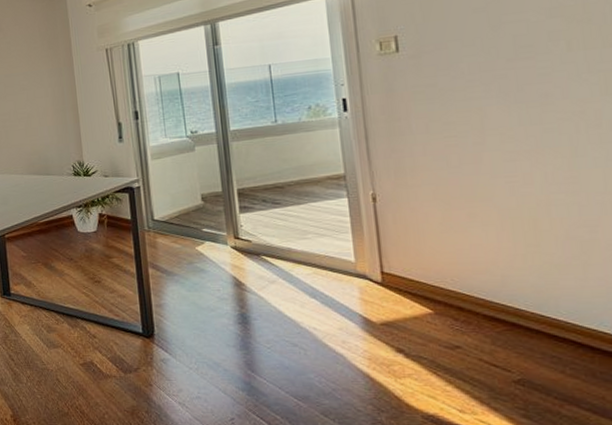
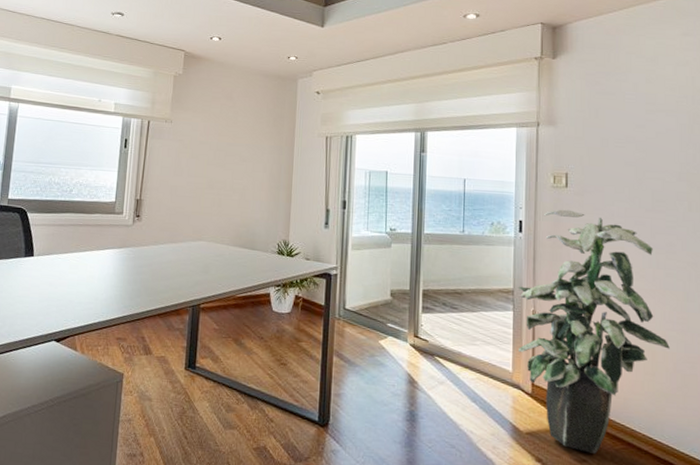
indoor plant: none [350,76,558,340] -> present [518,209,670,455]

